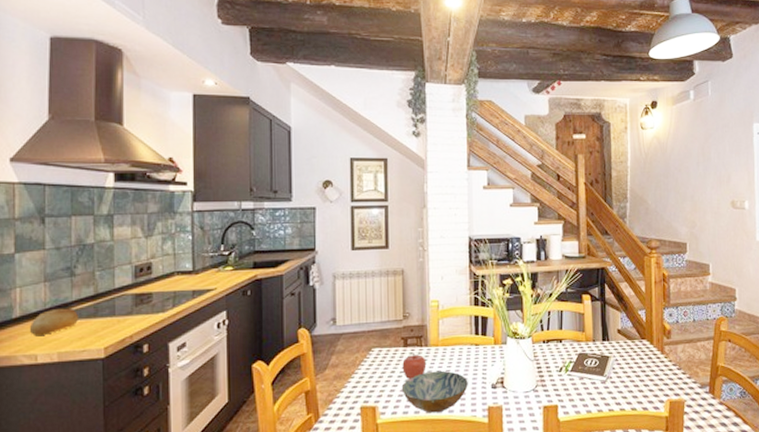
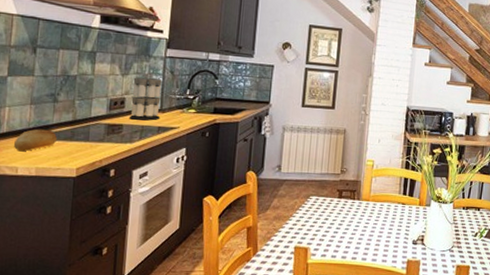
spice rack: none [158,230,193,286] -> present [130,72,162,121]
bowl: present [401,370,468,413] -> none [332,222,392,260]
fruit: present [402,353,427,379] -> none [335,205,357,227]

